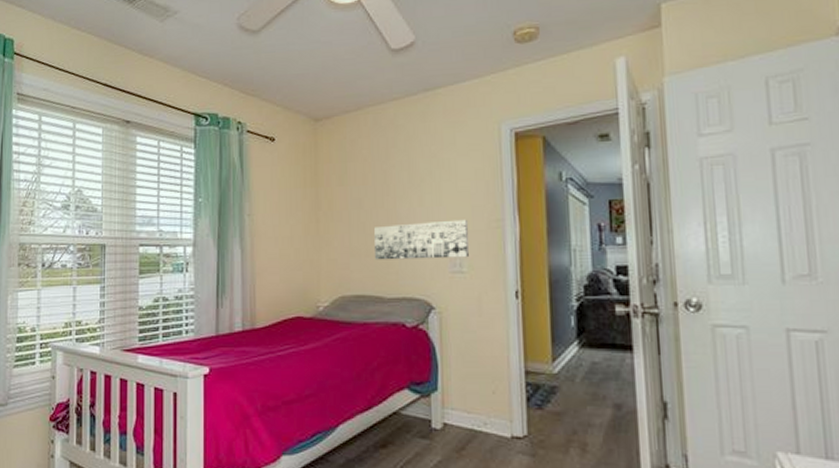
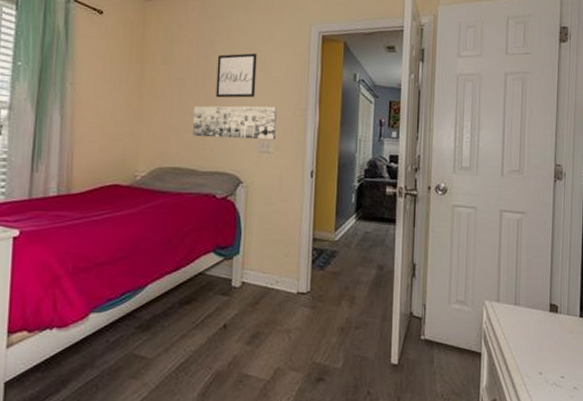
wall art: none [395,162,442,216] -> present [216,53,257,98]

